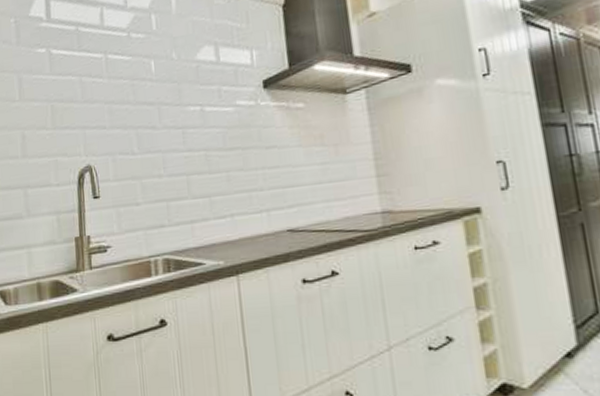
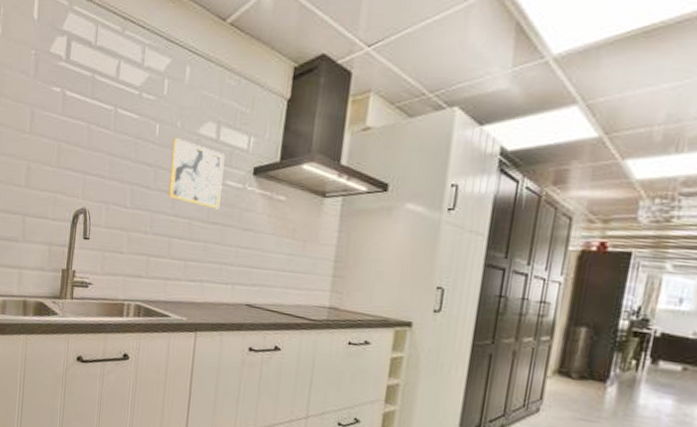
wall art: none [171,69,235,134] -> present [167,137,225,209]

